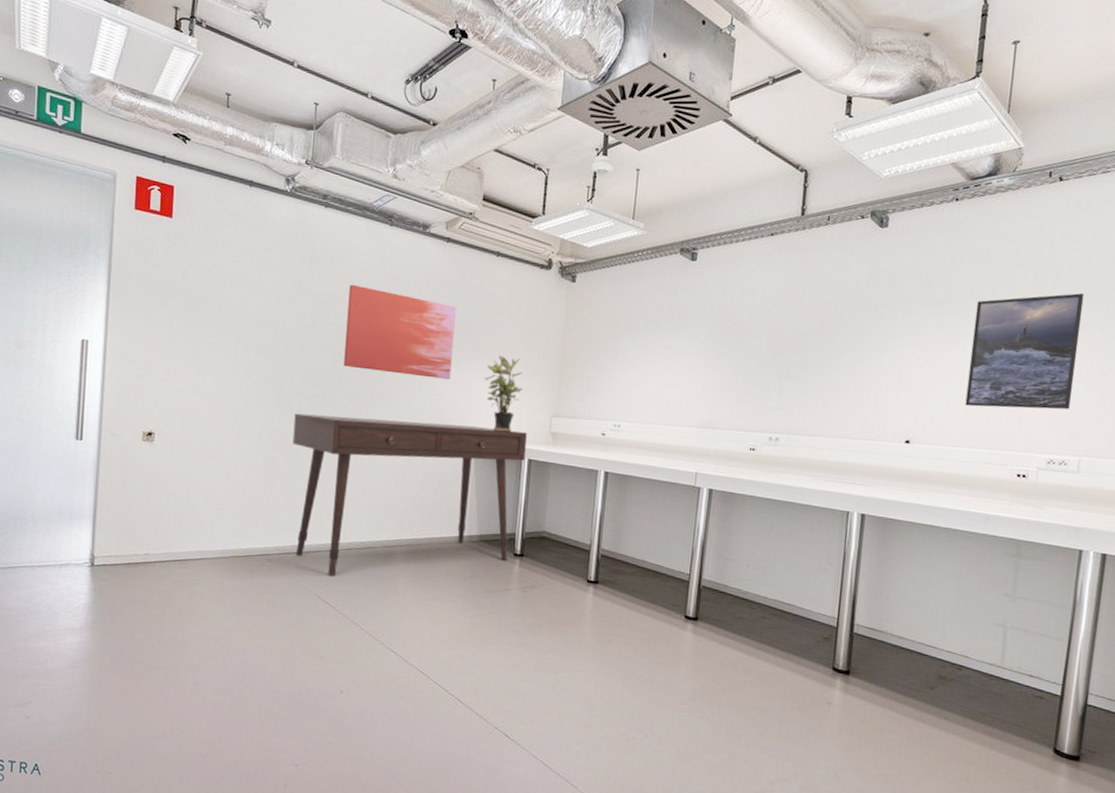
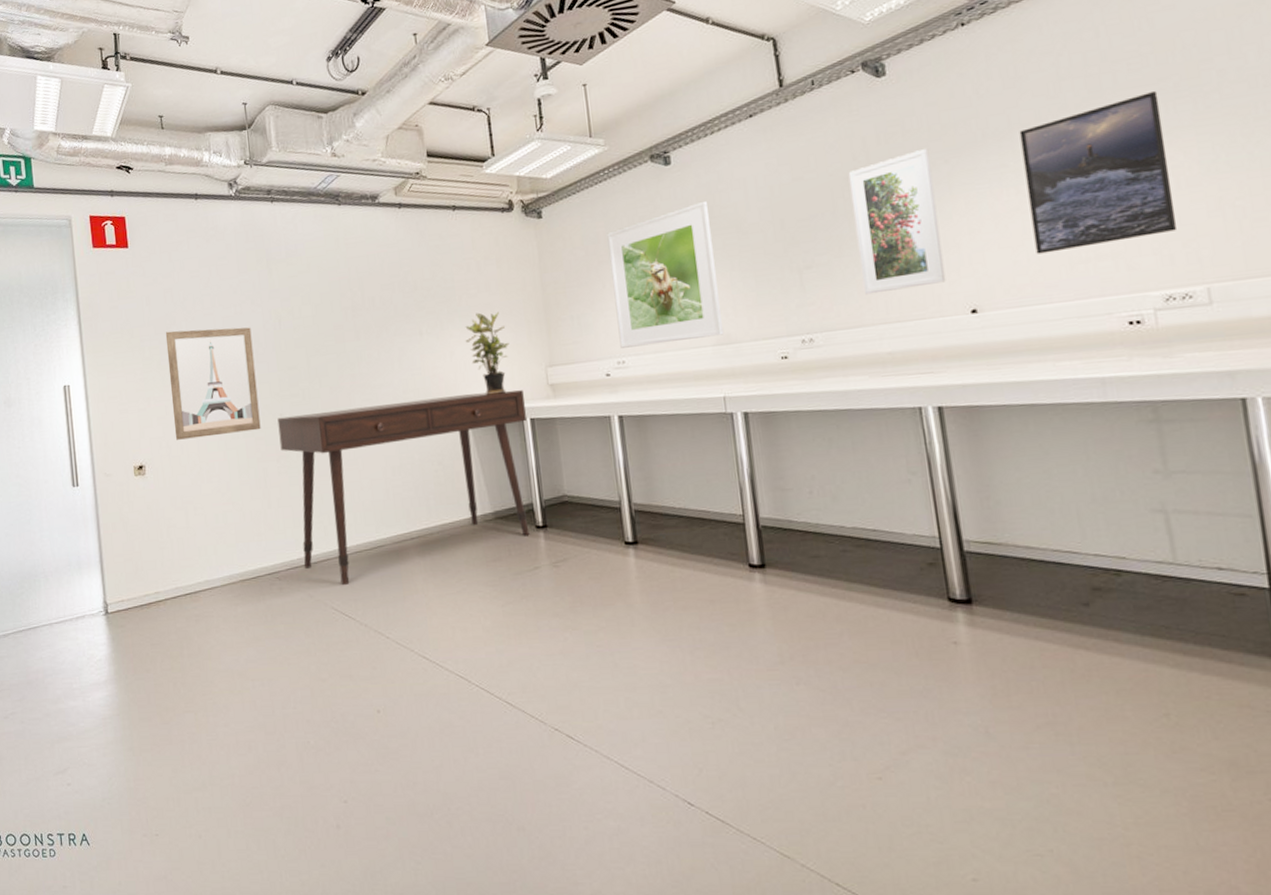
wall art: none [190,309,284,421] -> present [165,327,261,440]
wall art: present [344,284,456,380] -> none [309,271,430,359]
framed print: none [619,299,720,420] -> present [607,200,725,348]
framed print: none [827,297,905,413] -> present [848,148,946,295]

